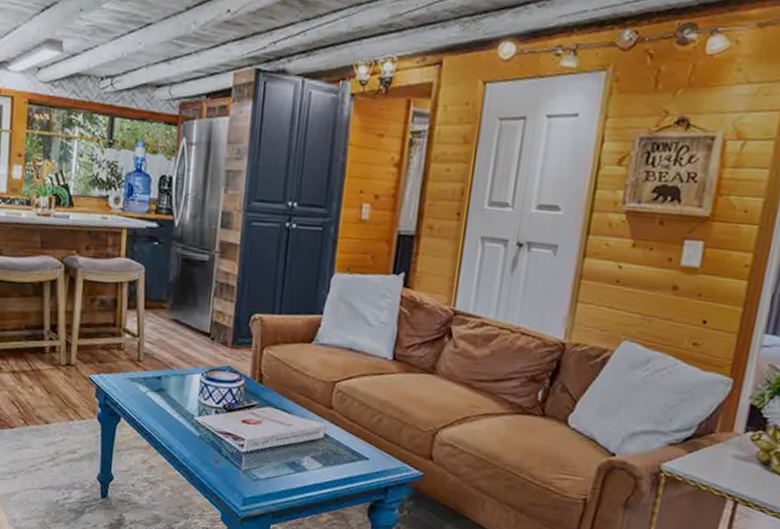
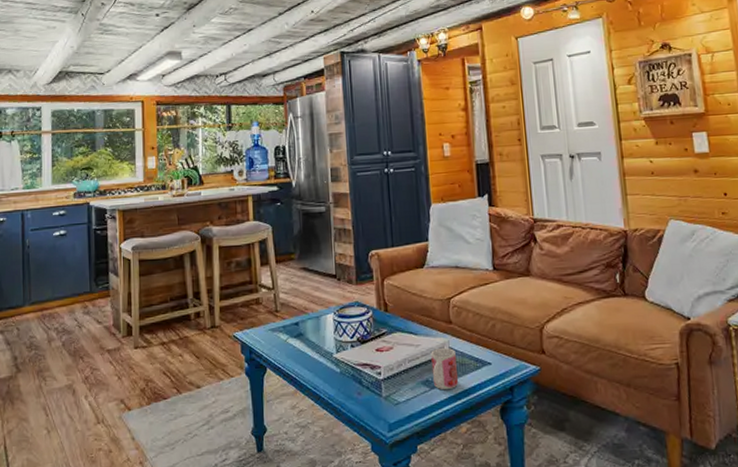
mug: none [299,432,331,477] -> present [431,348,459,389]

